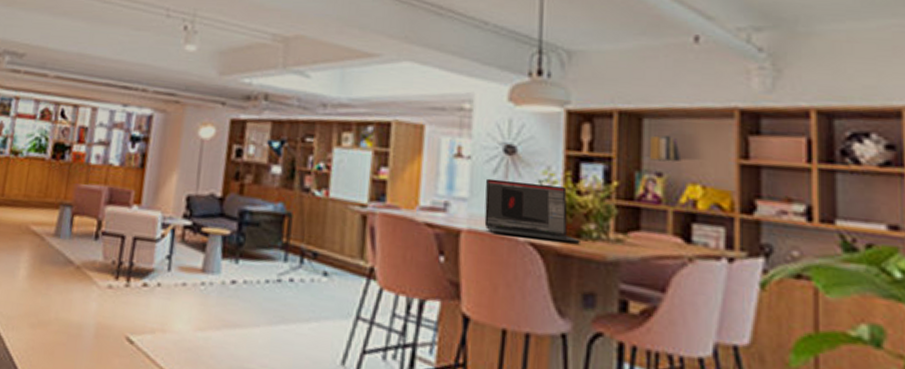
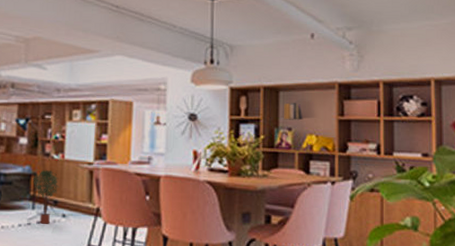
potted tree: none [286,209,321,284] -> present [33,169,60,224]
laptop: present [484,178,580,245] -> none [176,138,240,181]

